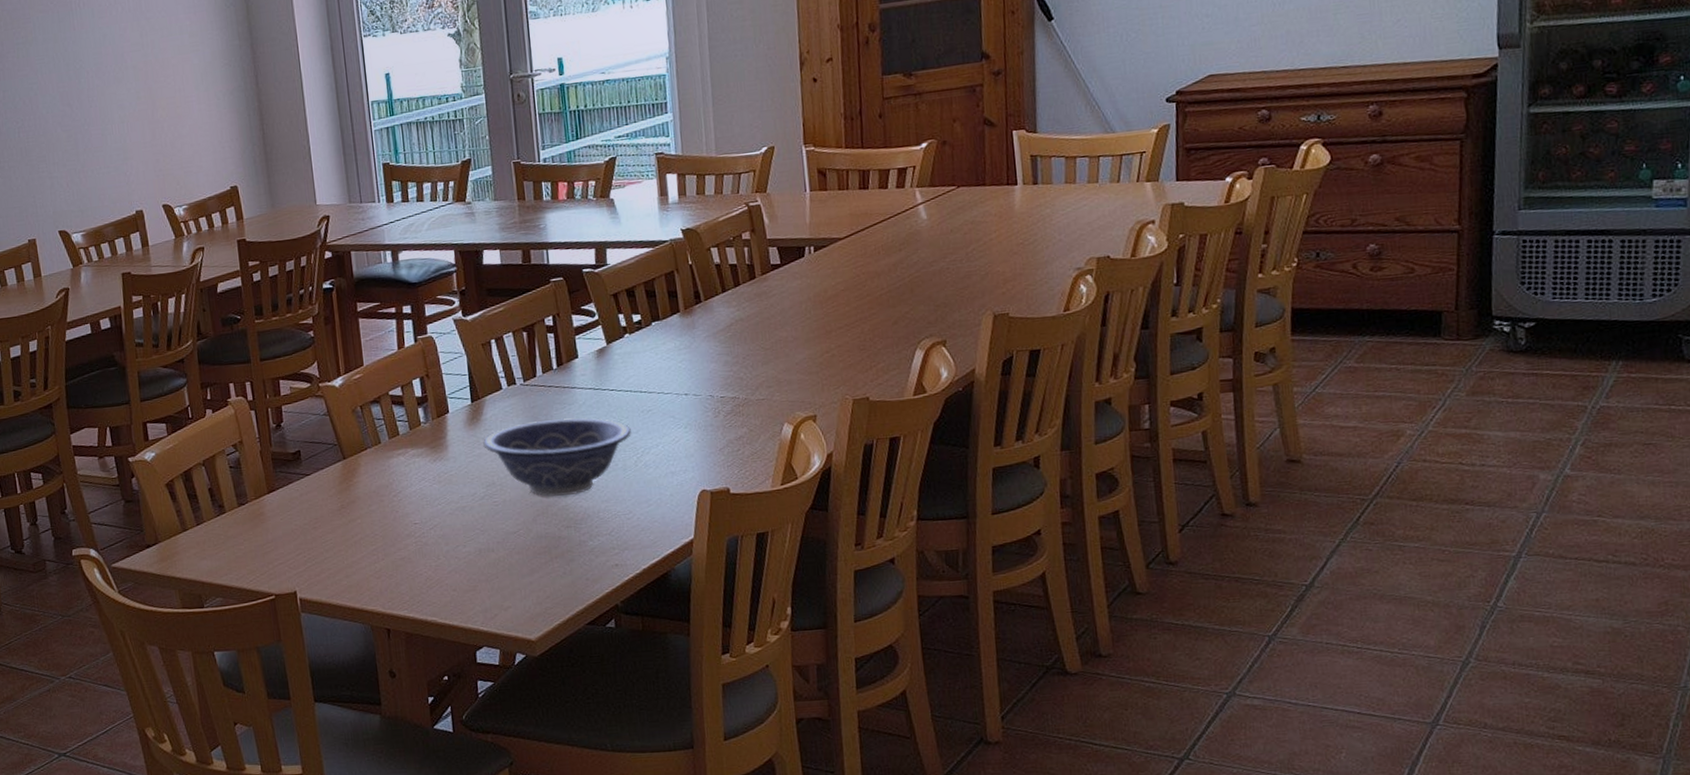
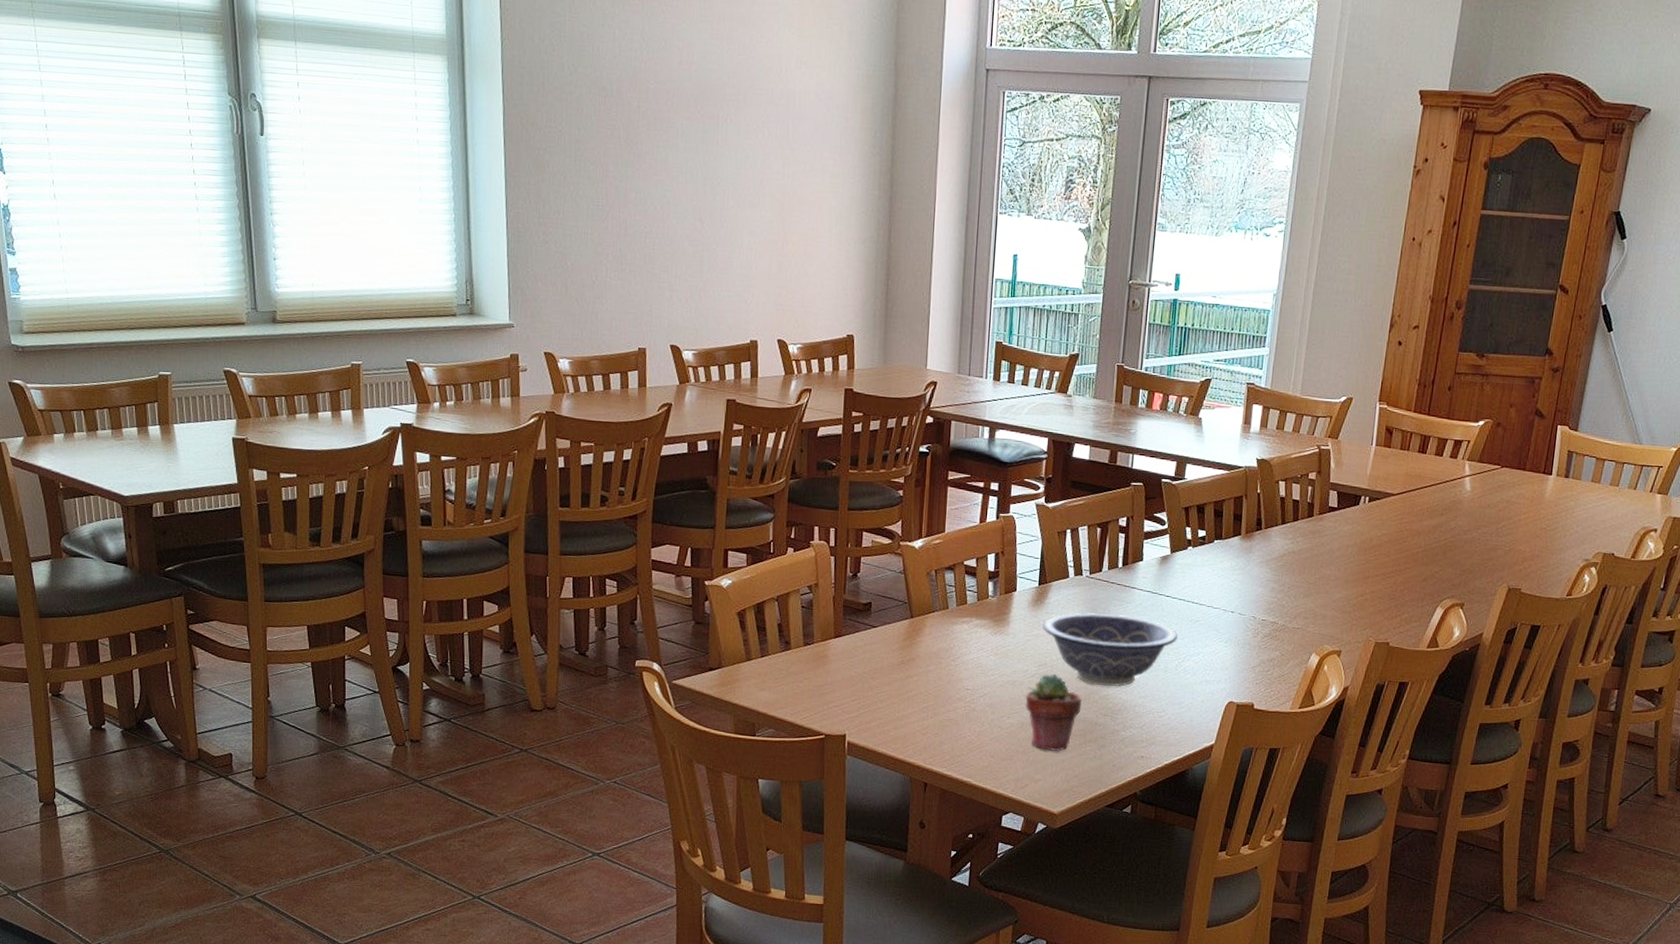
potted succulent: none [478,493,541,575] -> present [1025,674,1082,751]

